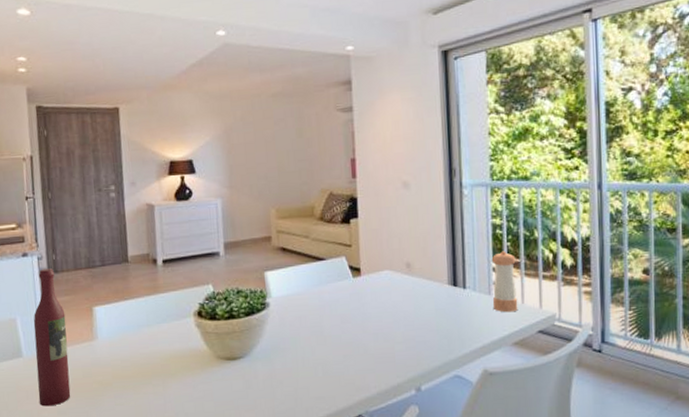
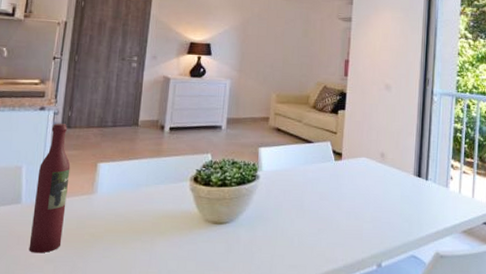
pepper shaker: present [491,251,518,313] -> none [448,151,471,204]

